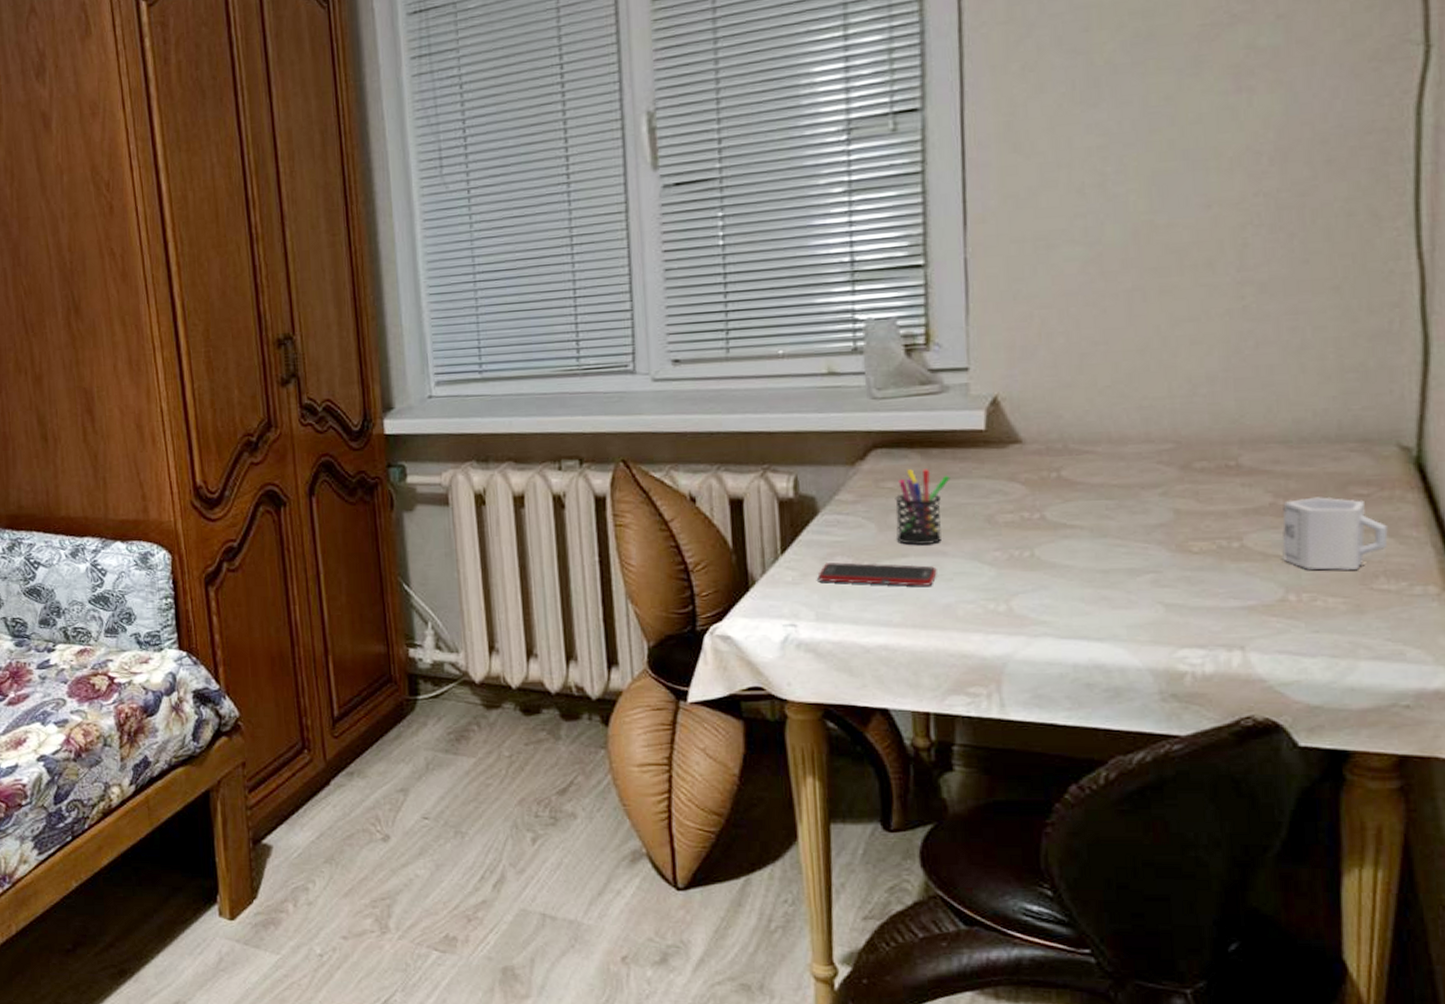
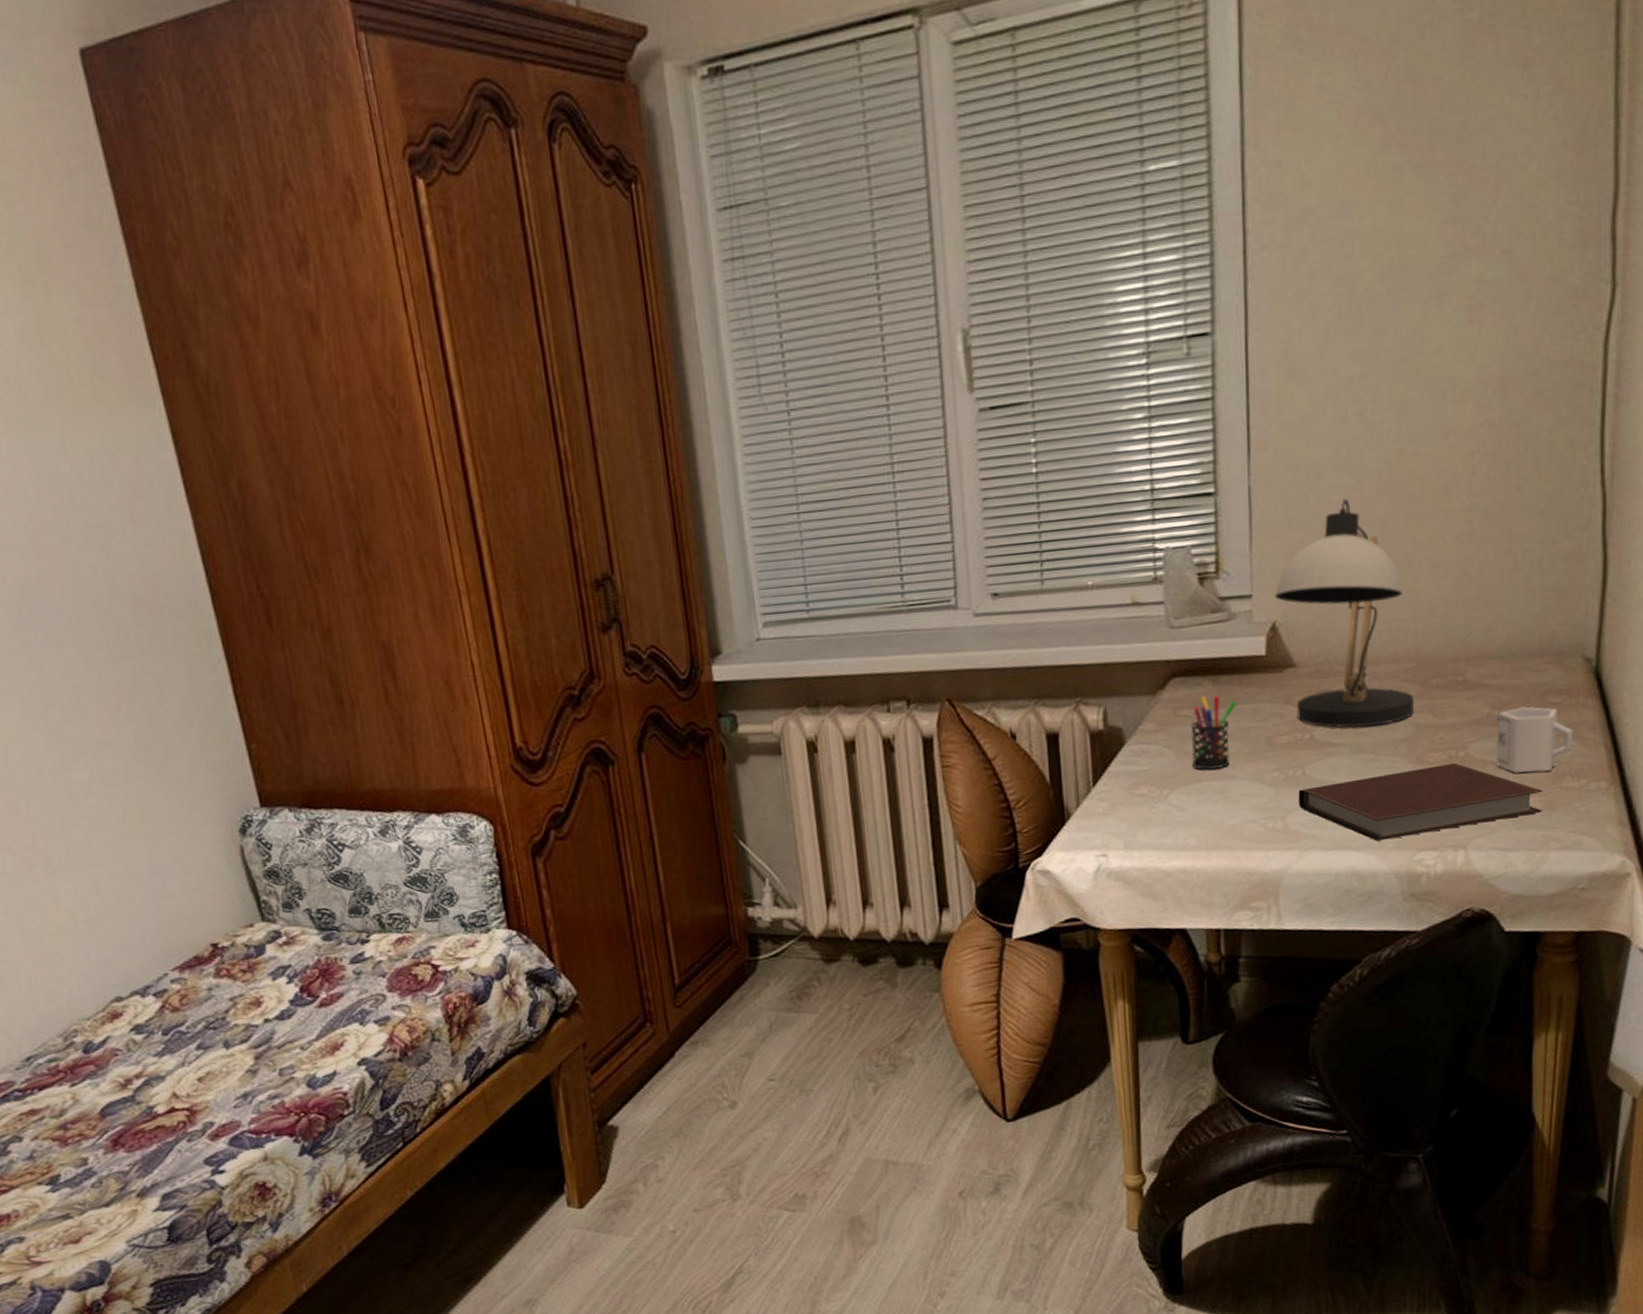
cell phone: present [817,562,937,586] -> none [1125,789,1226,811]
desk lamp: none [995,271,1173,510] -> present [1274,498,1415,728]
notebook: none [1025,553,1349,633] -> present [1298,762,1544,841]

